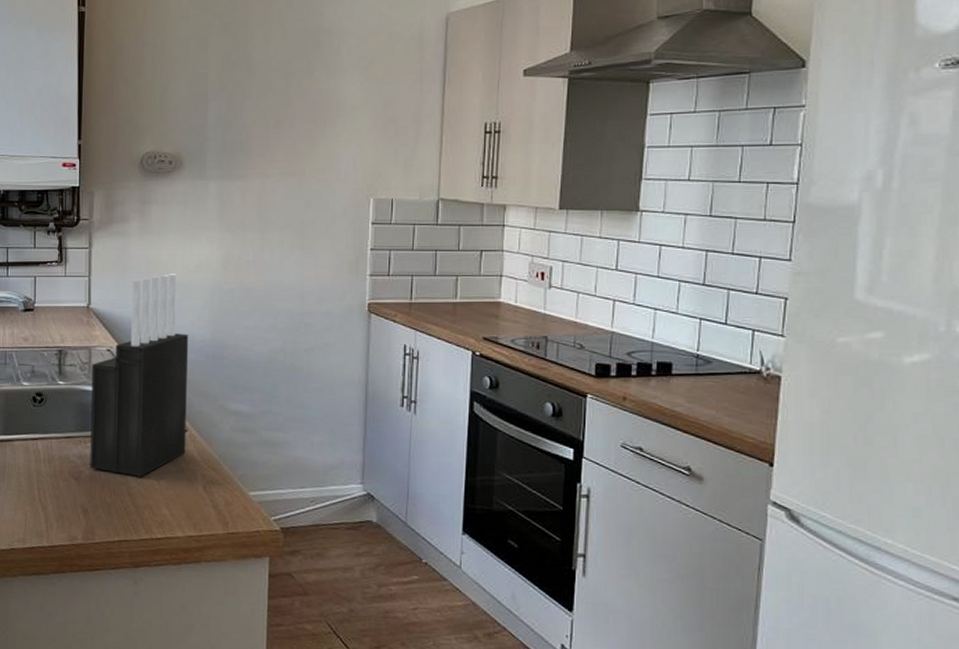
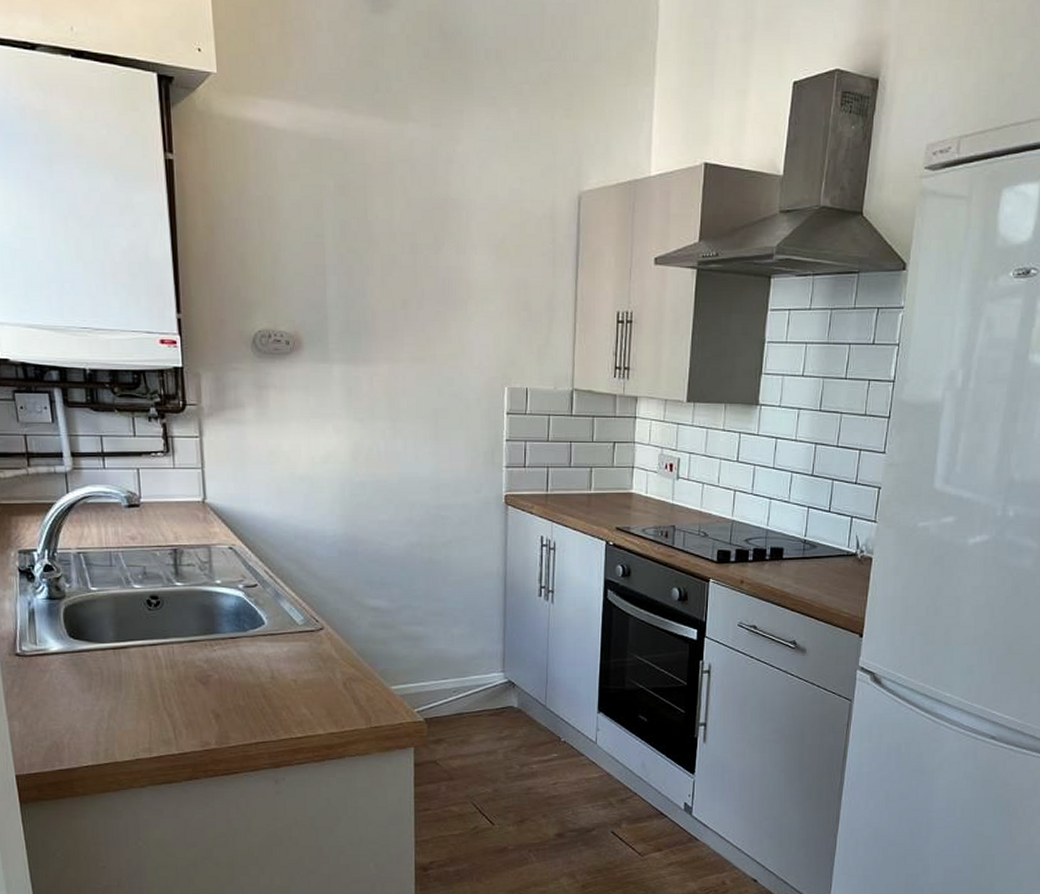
knife block: present [90,274,189,477] -> none [212,465,323,678]

